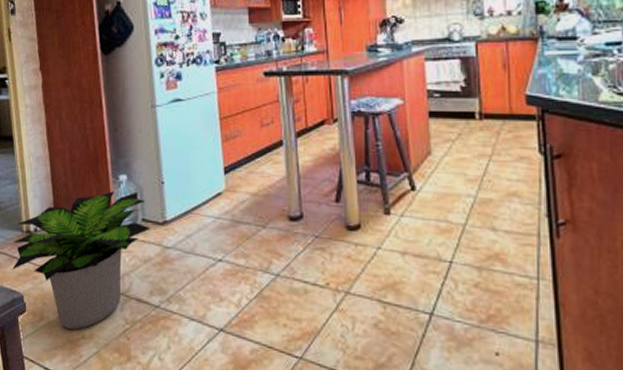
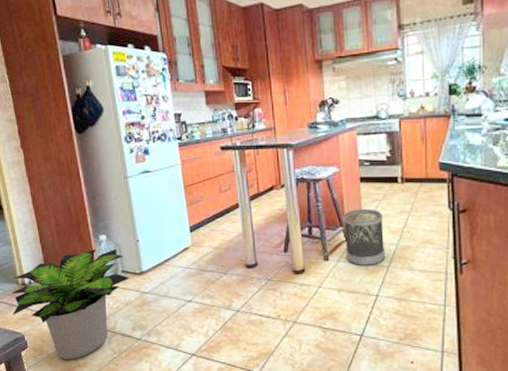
wastebasket: none [408,150,461,224] -> present [343,208,386,267]

